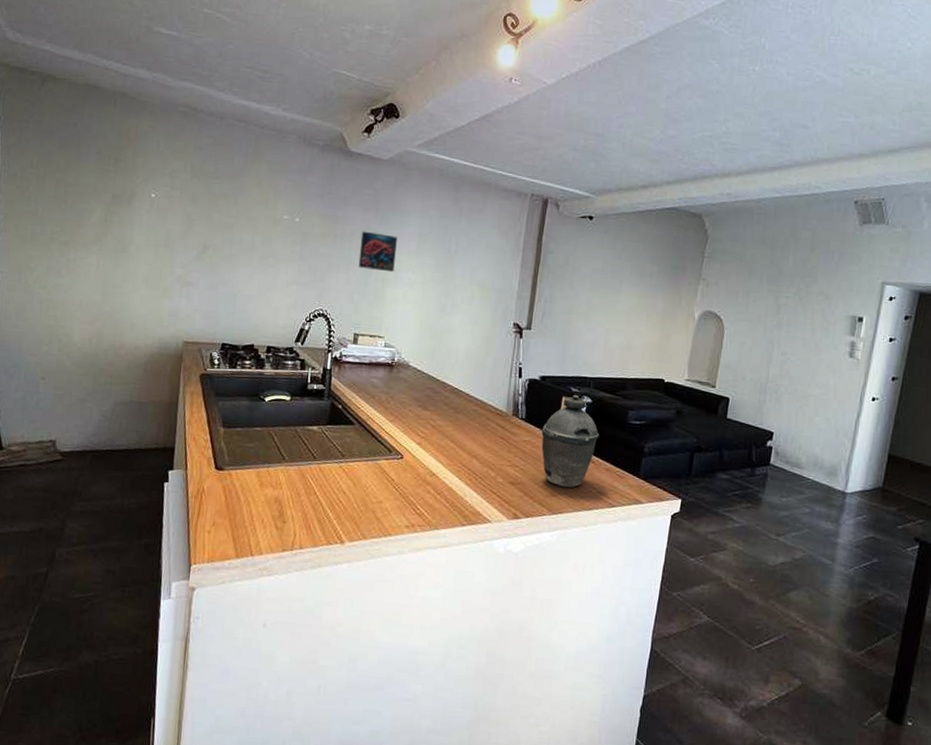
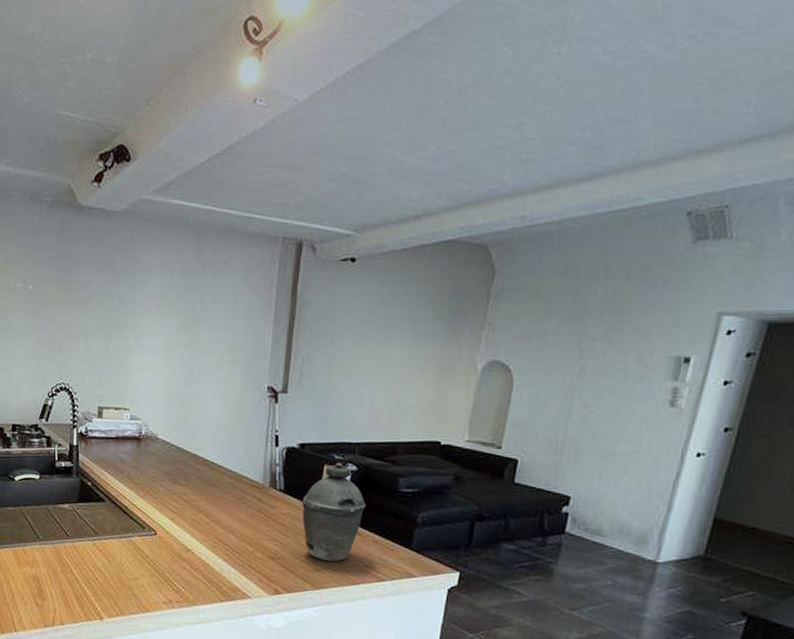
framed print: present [358,231,397,273] -> none [97,294,137,339]

